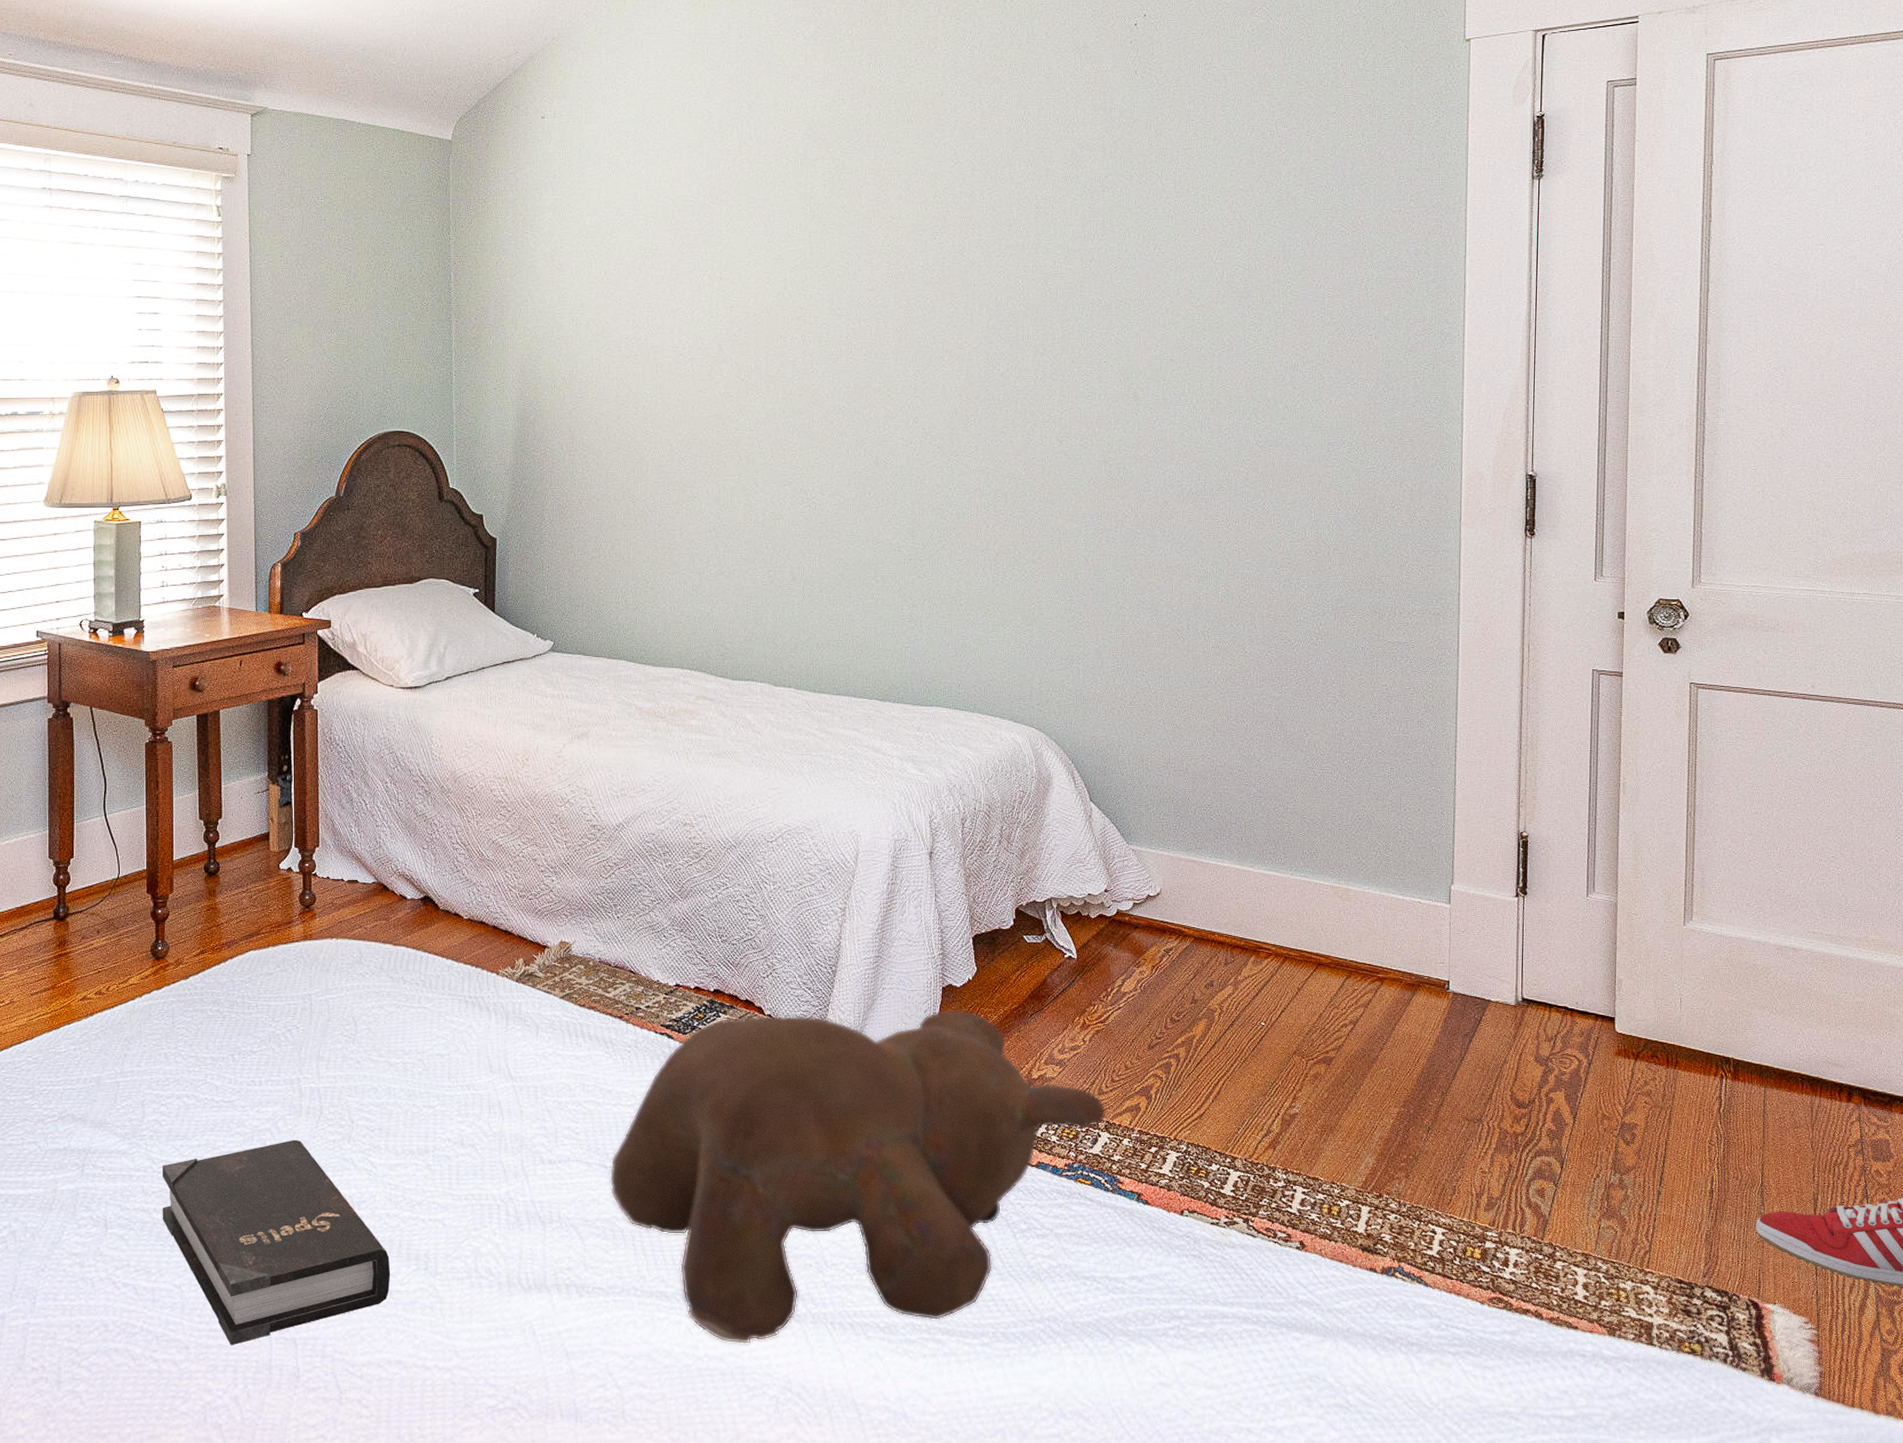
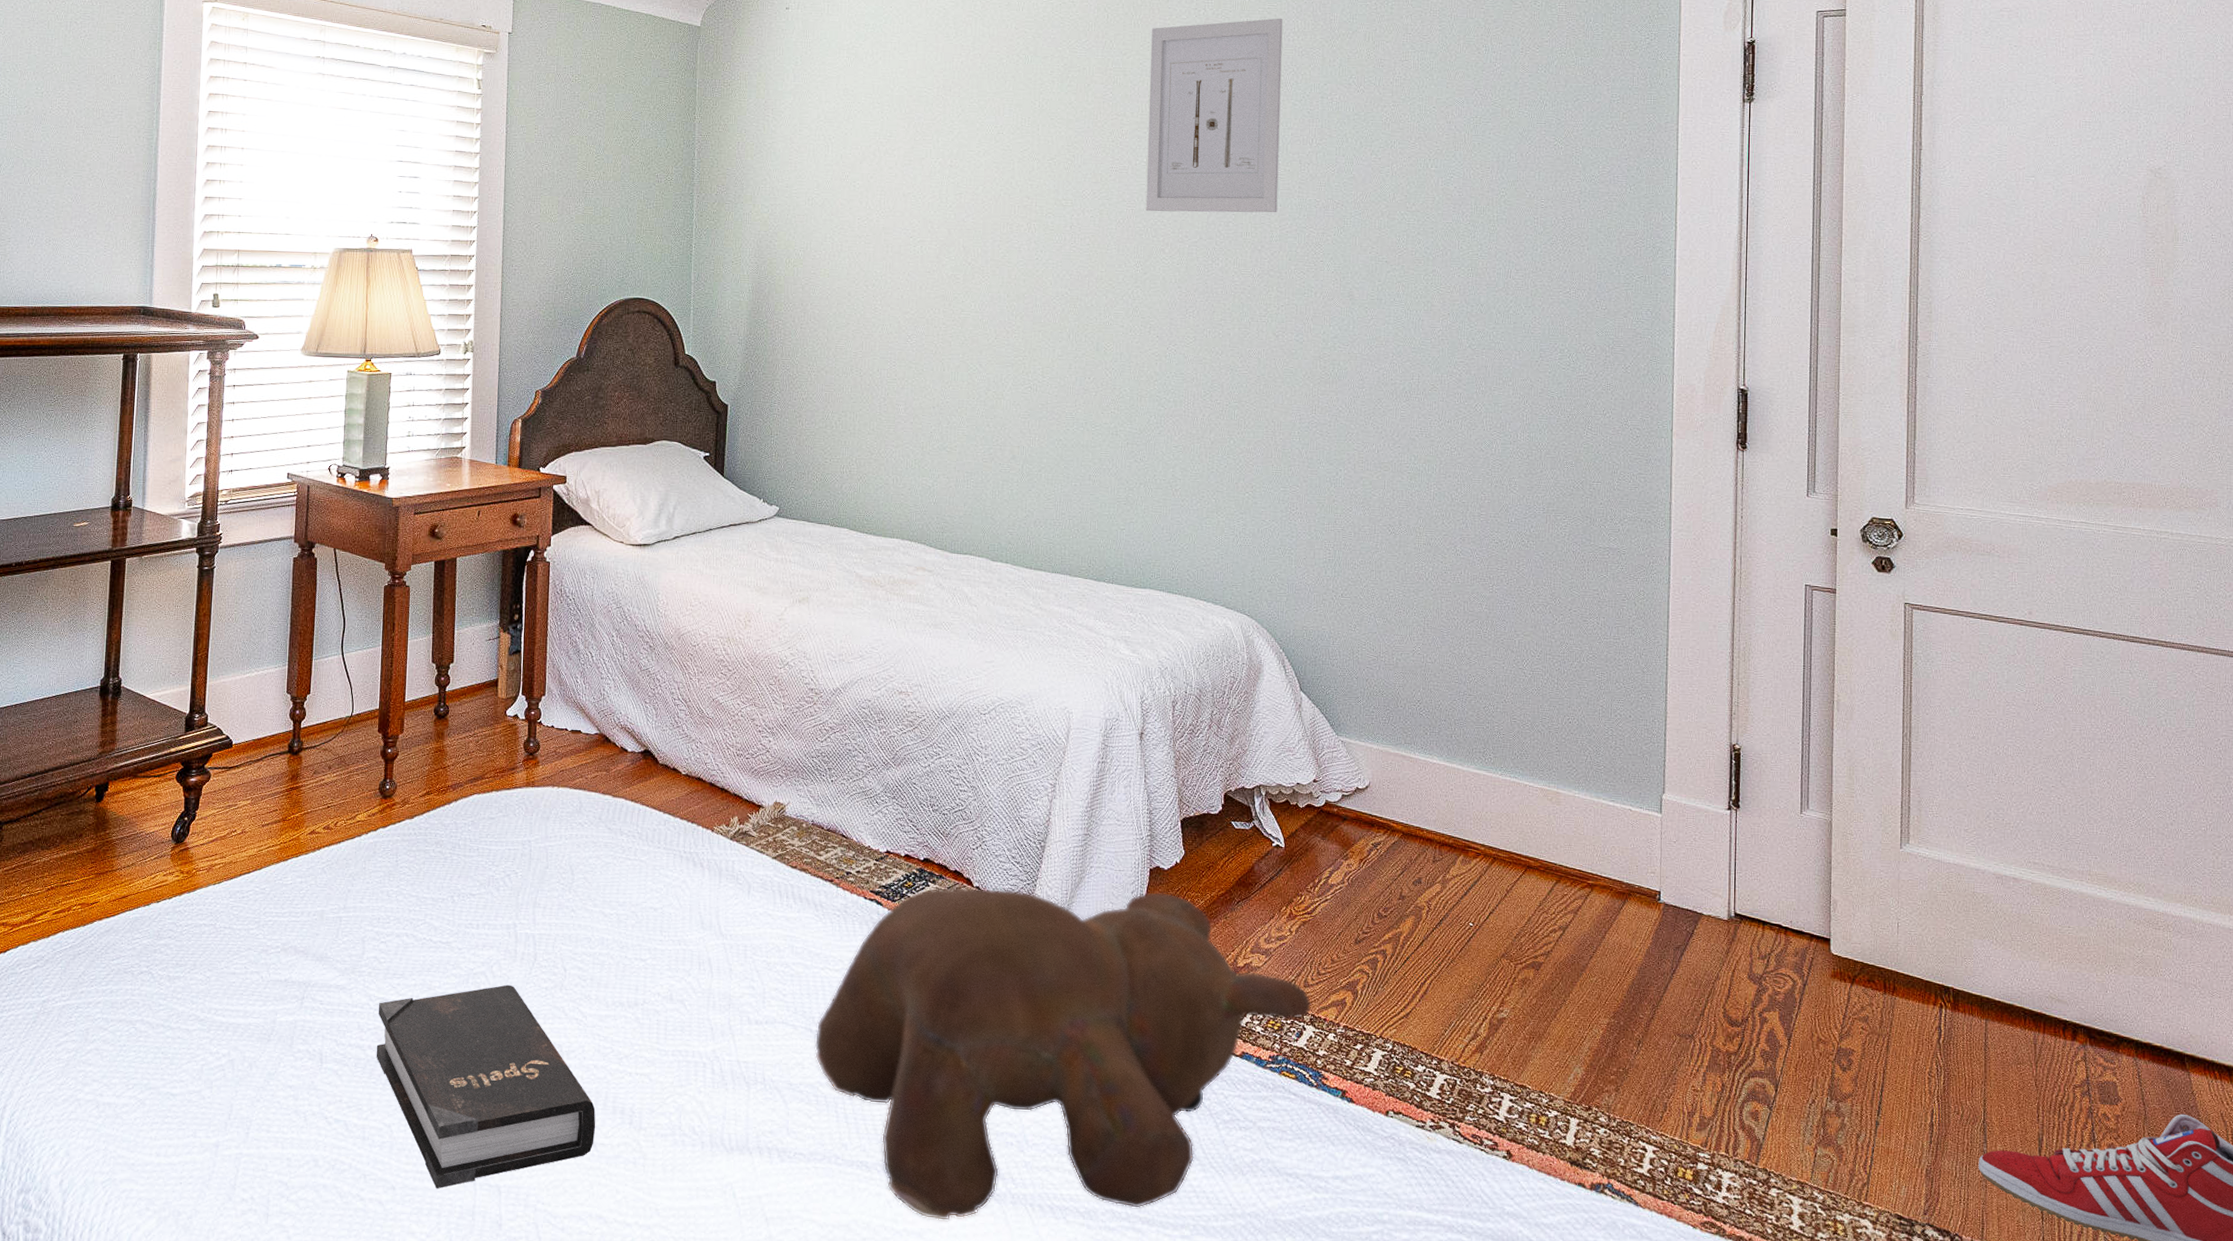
wall art: none [923,108,1062,318] -> present [1145,18,1283,213]

